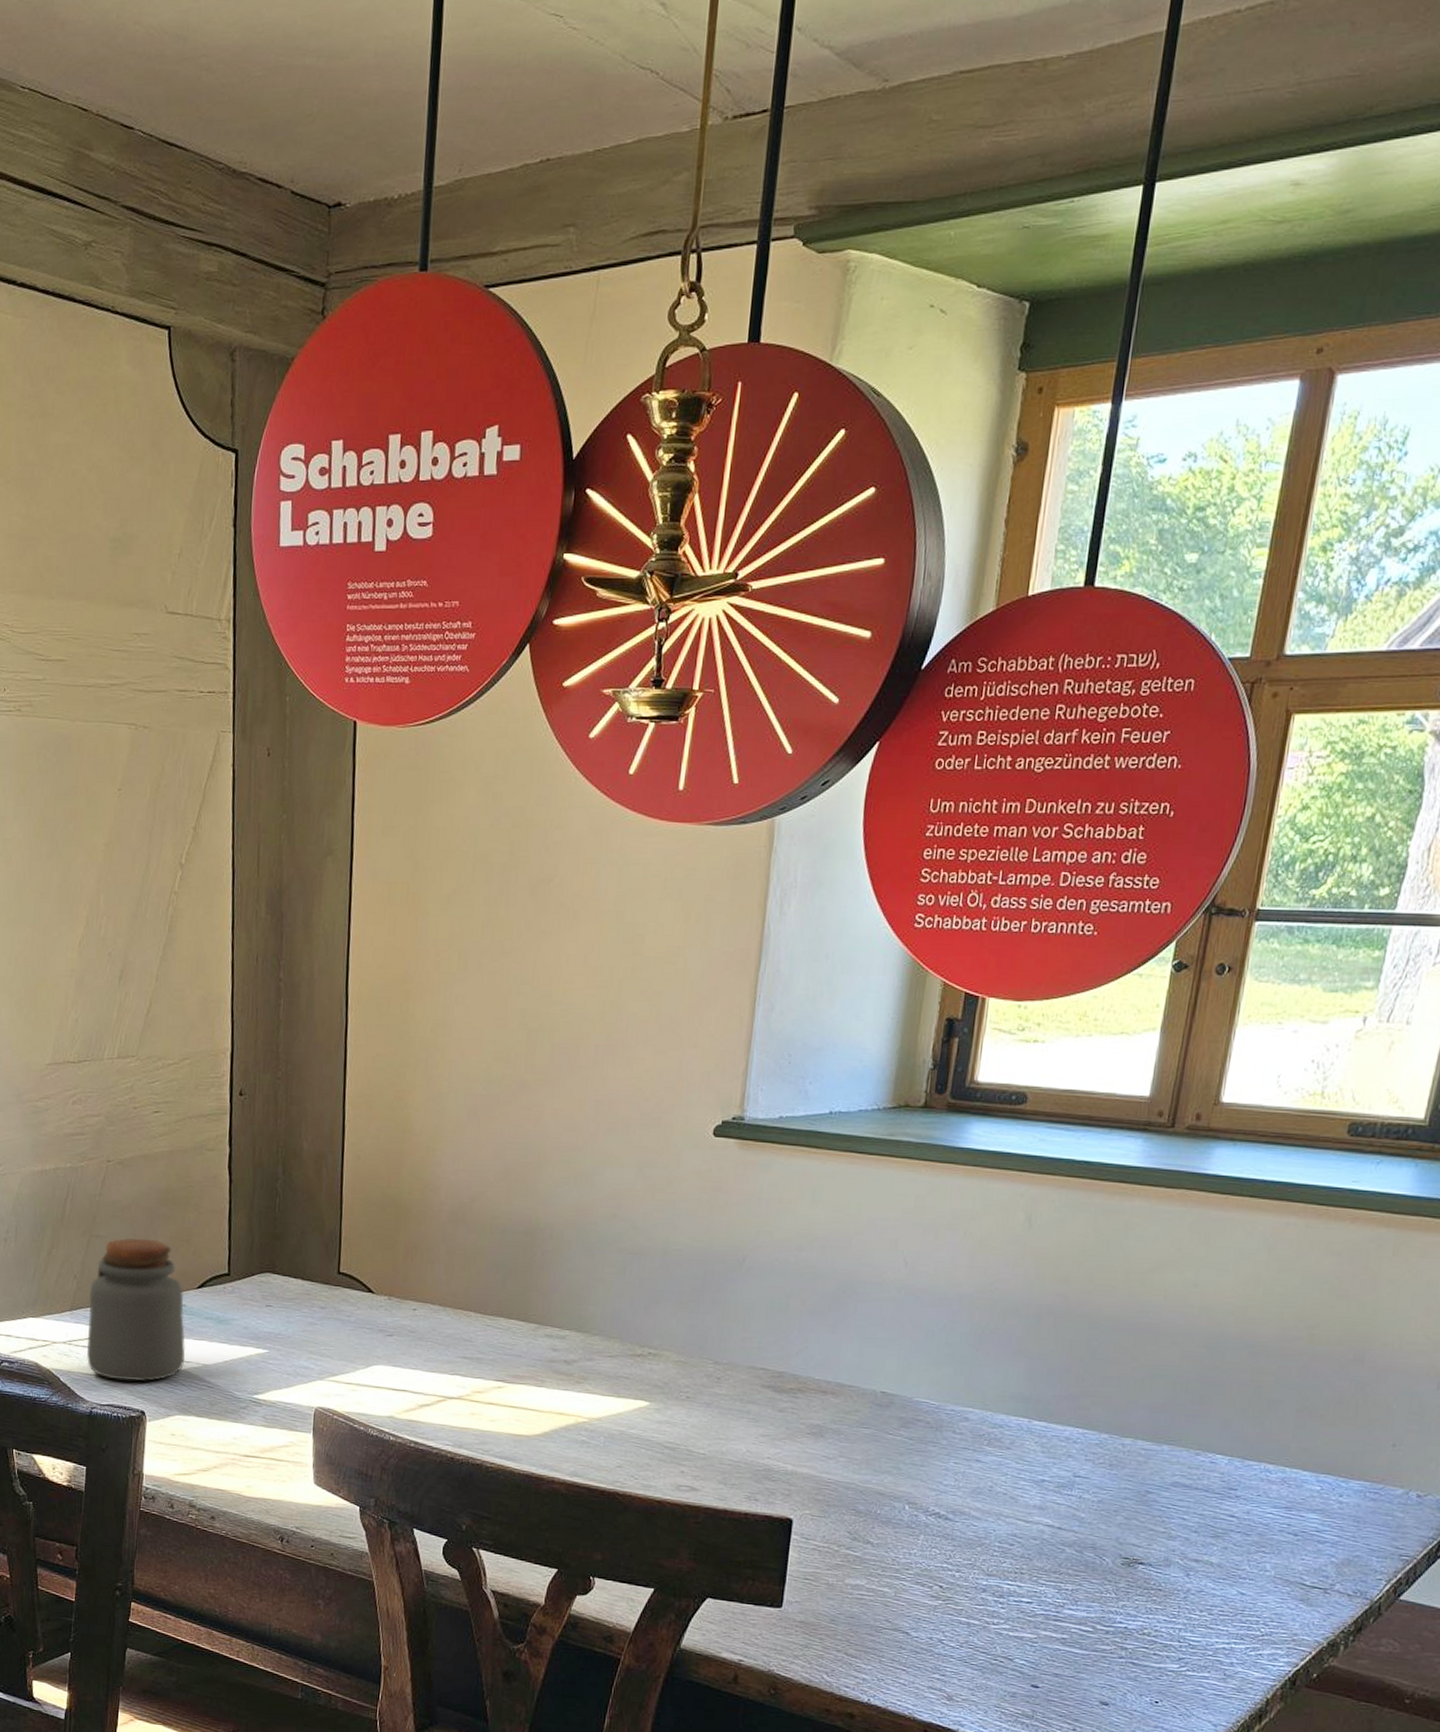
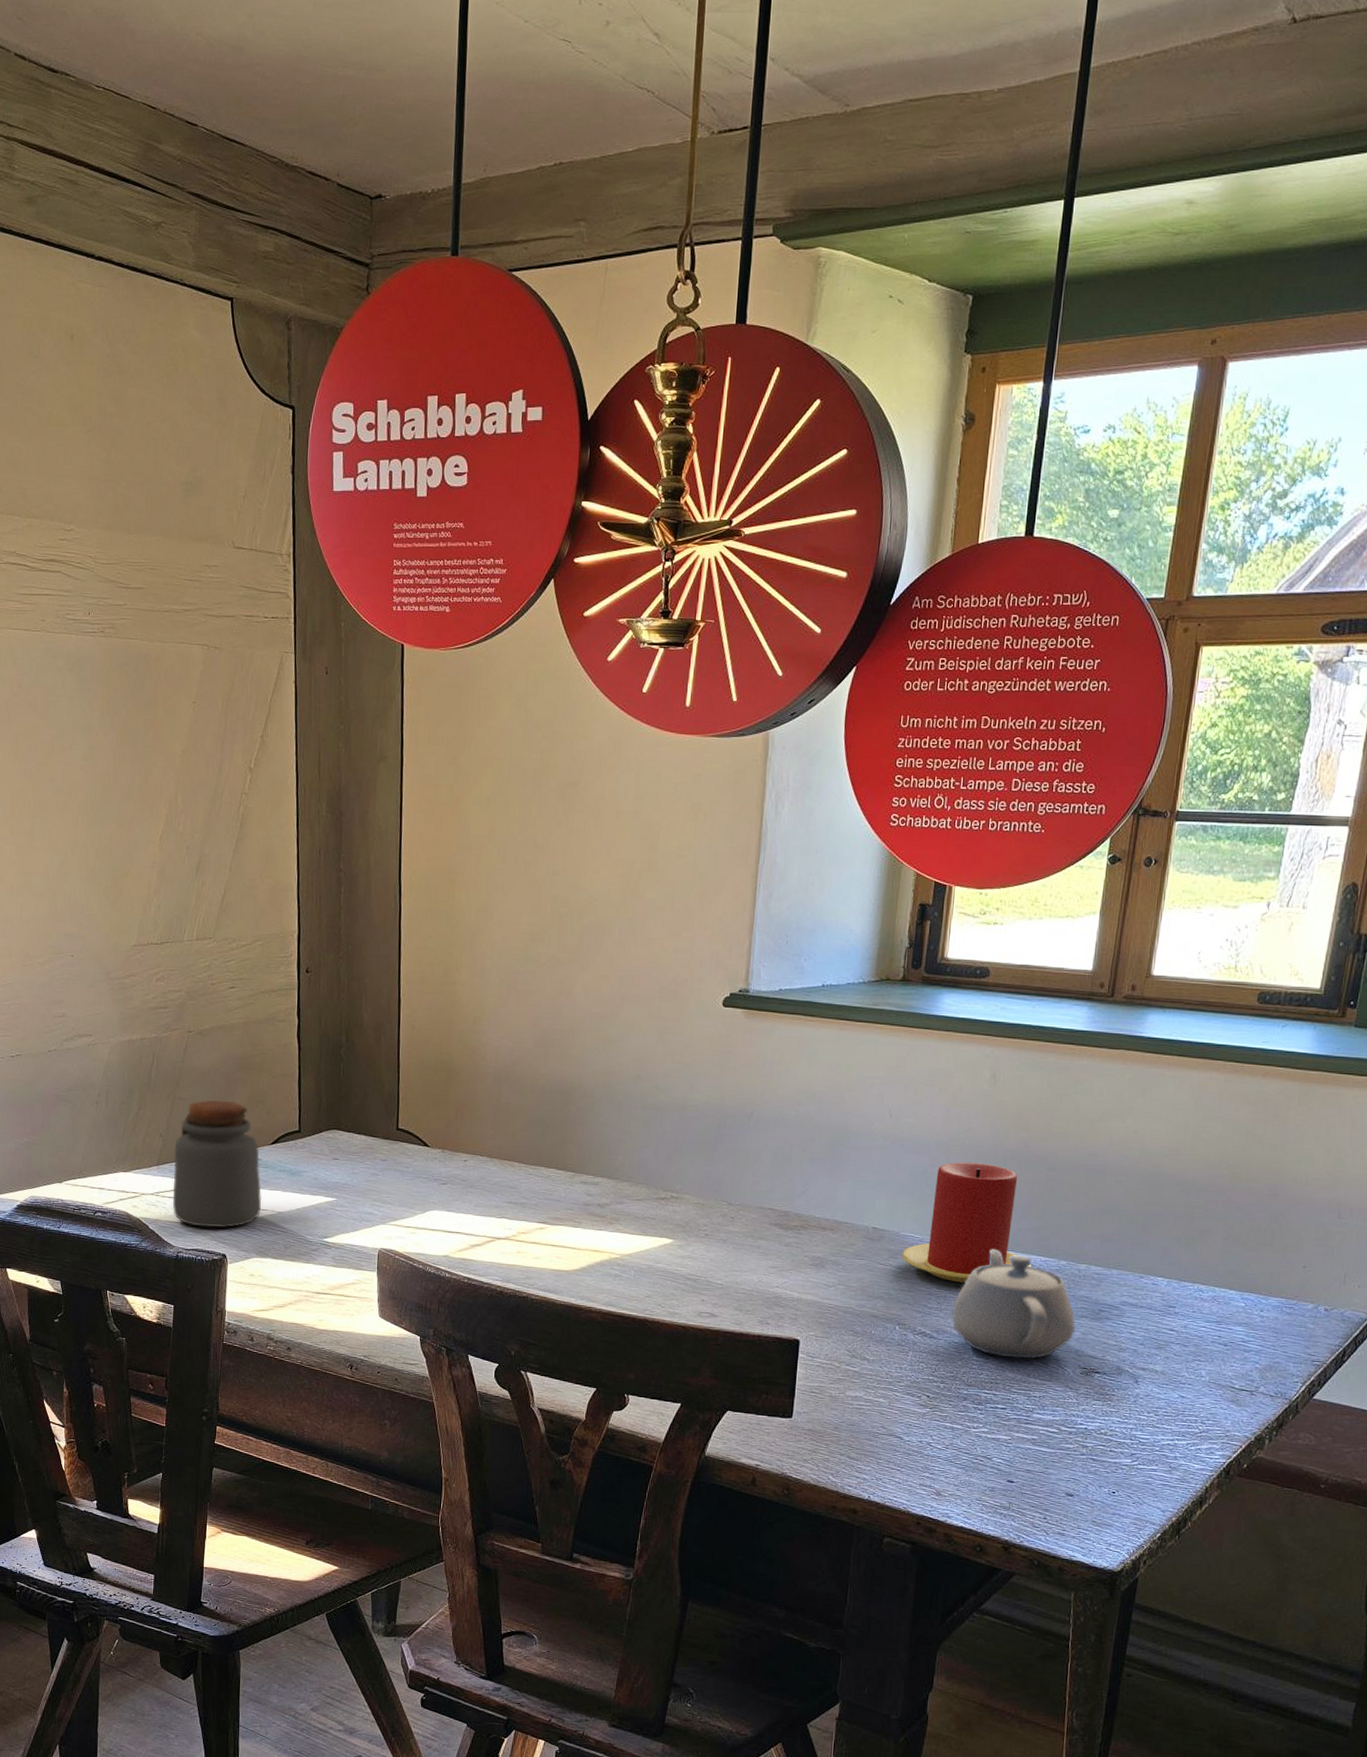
candle: none [914,1317,1067,1458] -> present [902,1162,1032,1283]
teapot: none [971,1419,1118,1547] -> present [952,1249,1076,1360]

